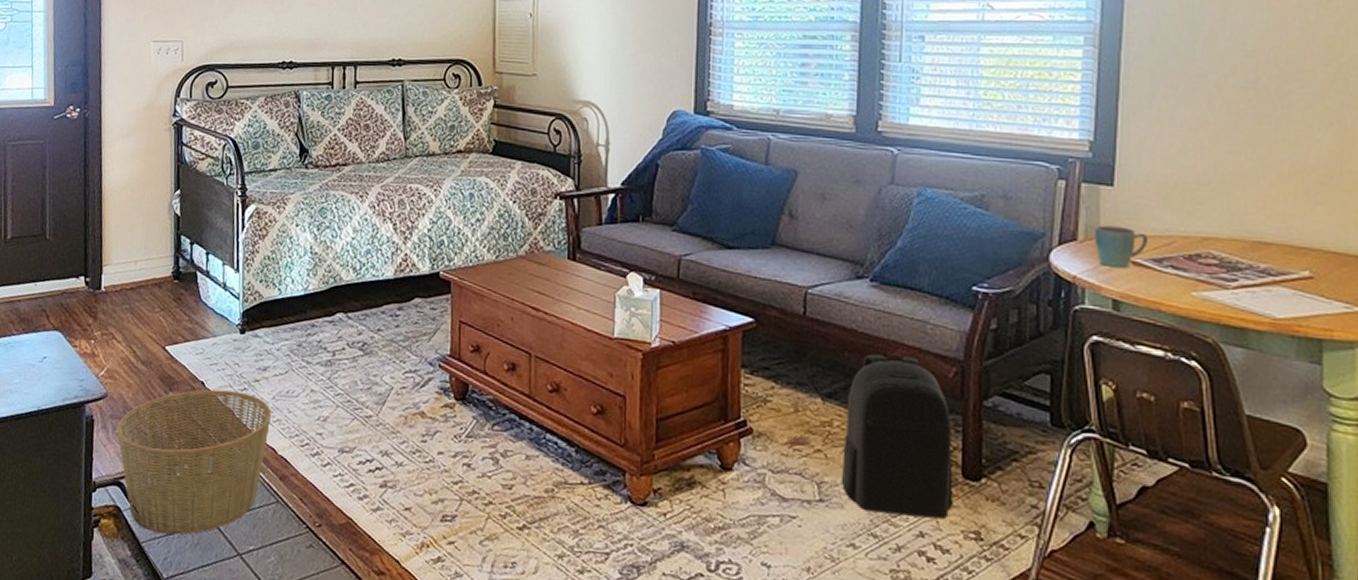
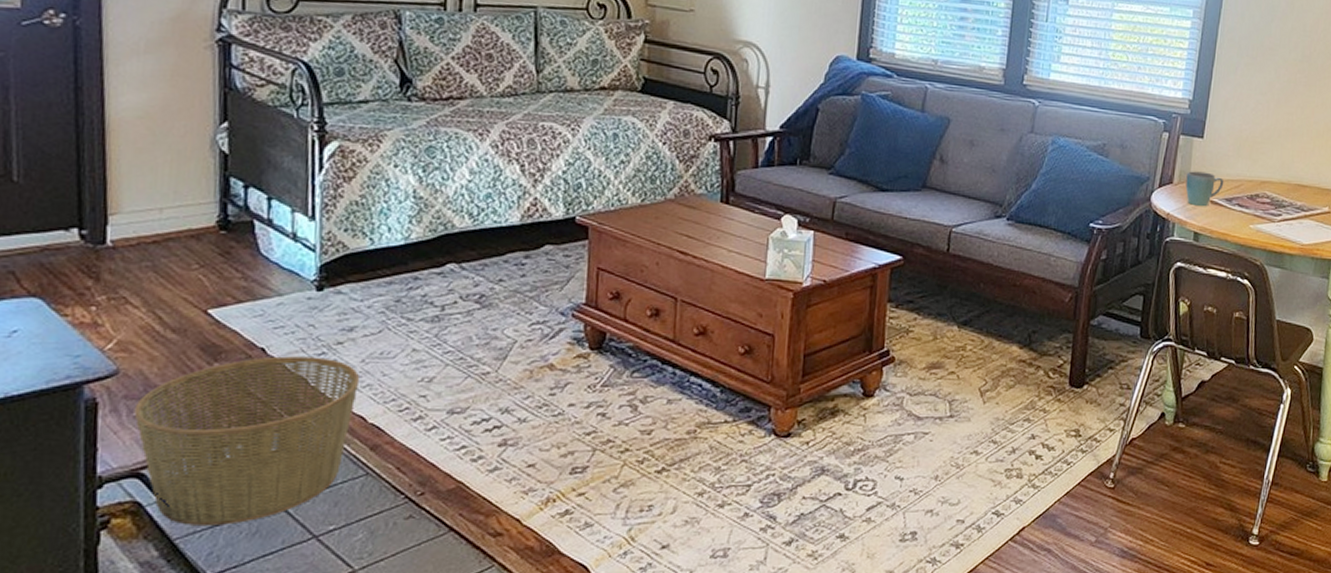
backpack: present [841,352,953,520] -> none [969,282,1064,422]

